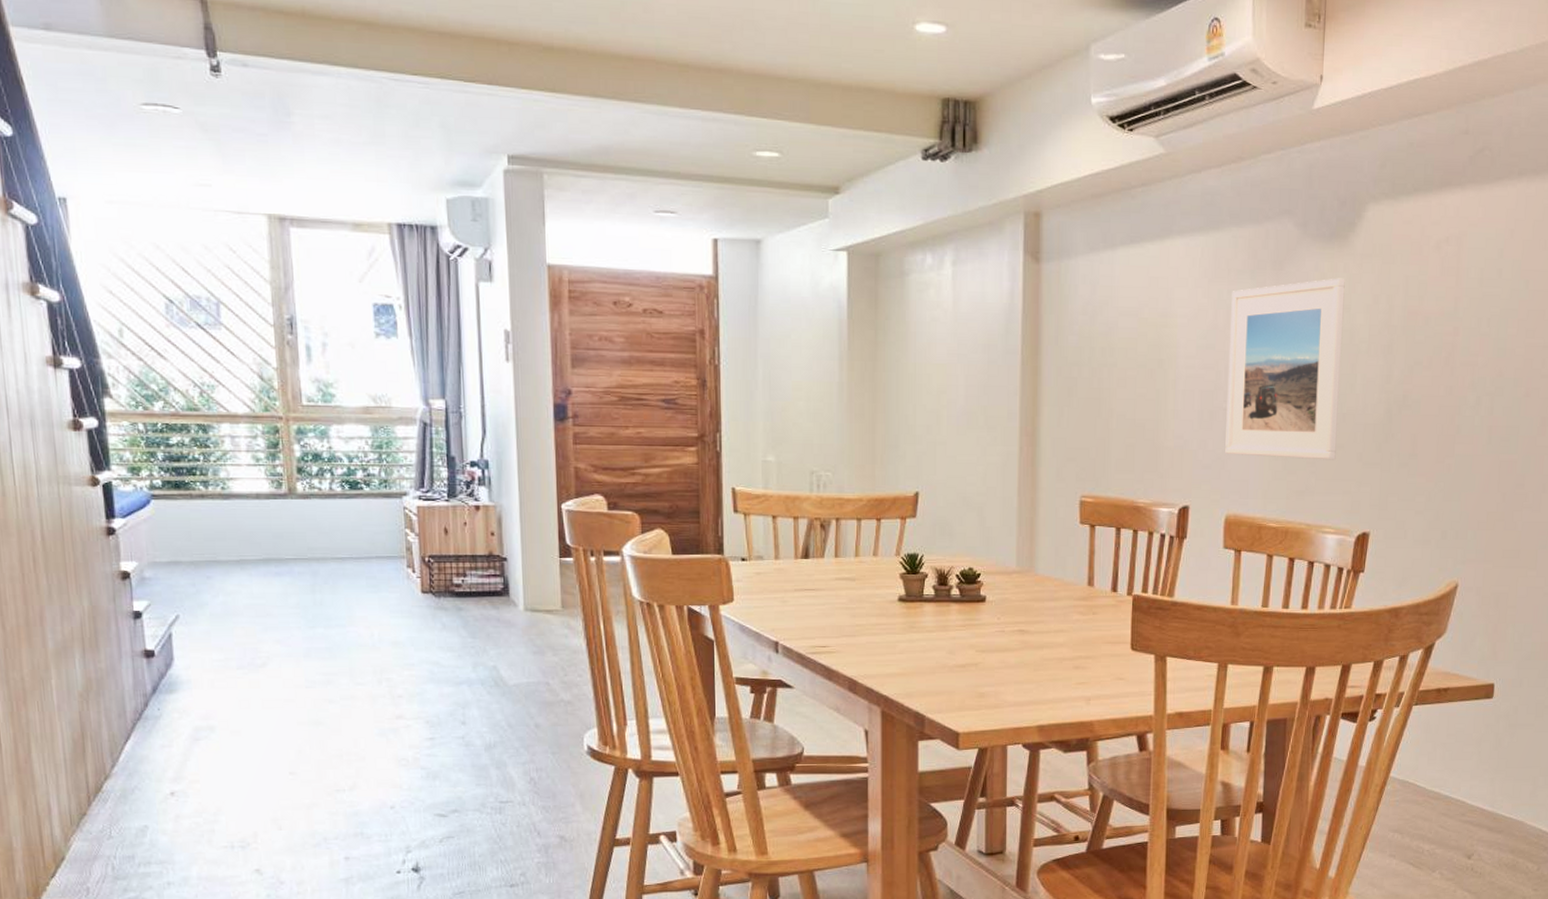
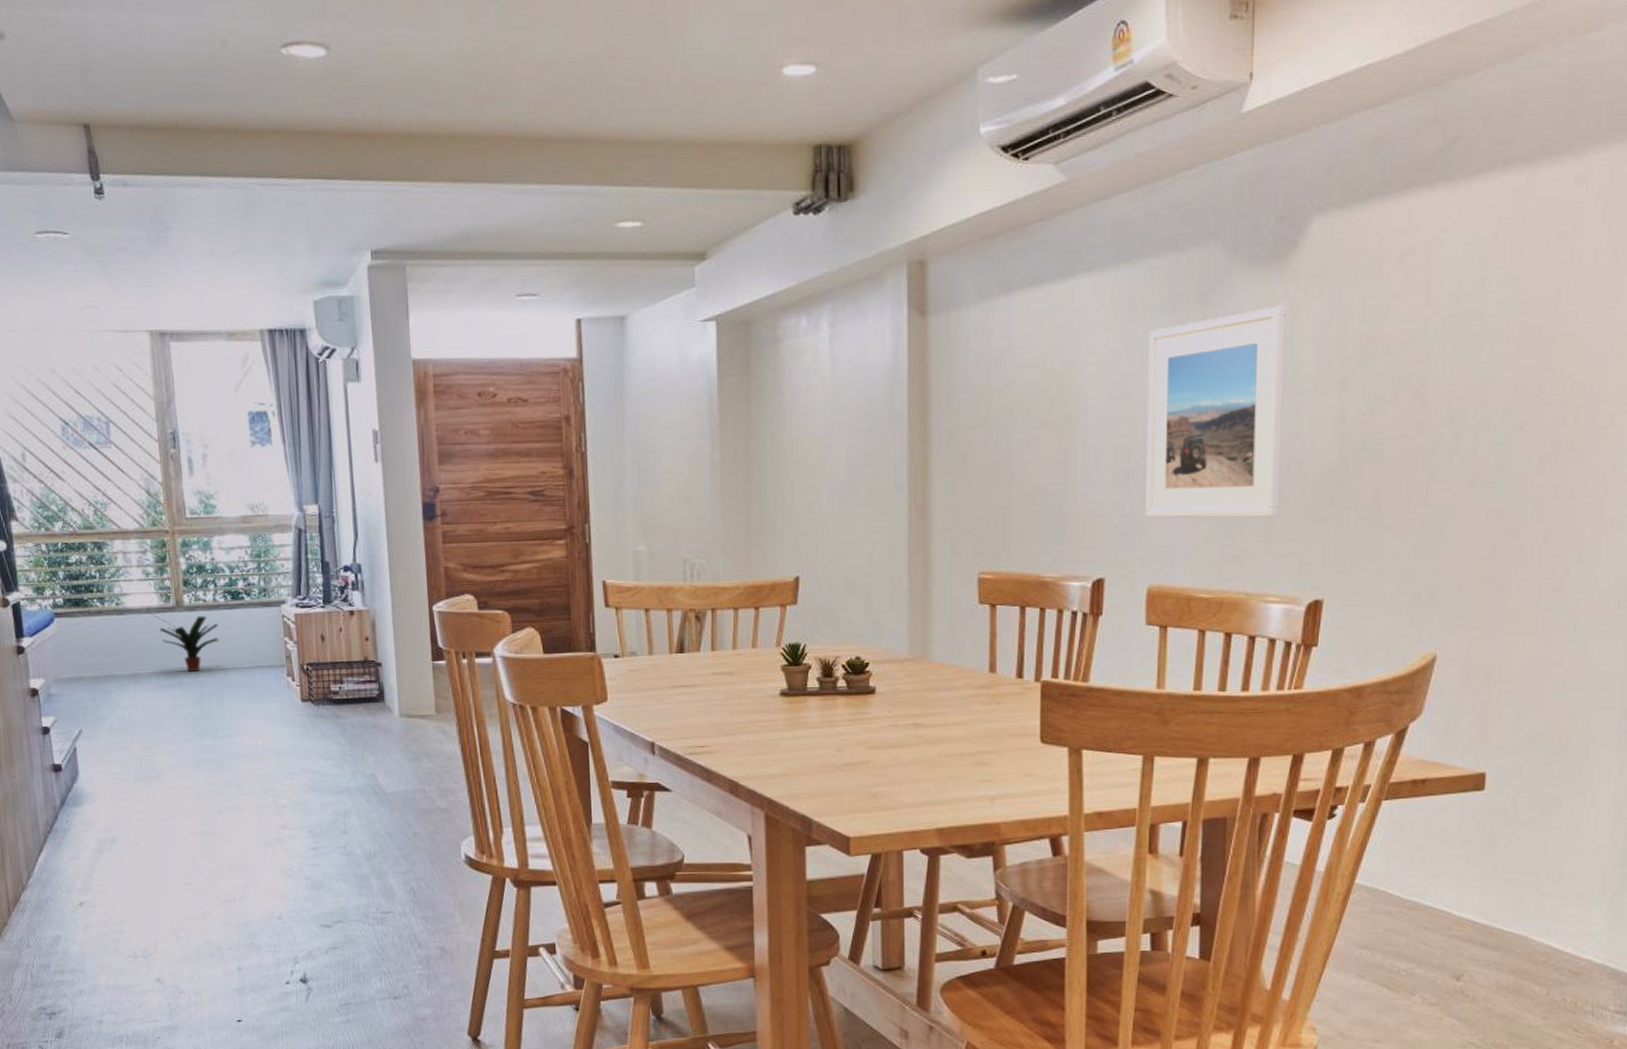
potted plant: none [261,499,335,559] -> present [152,613,219,671]

